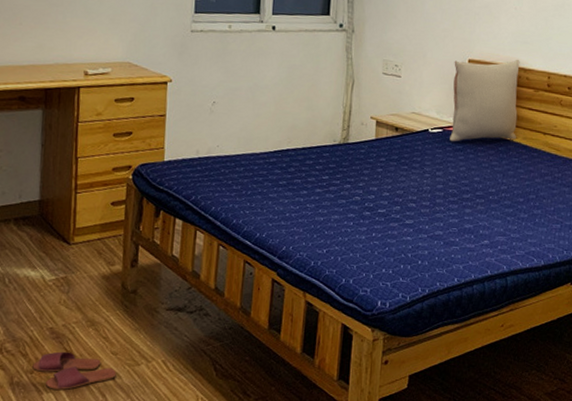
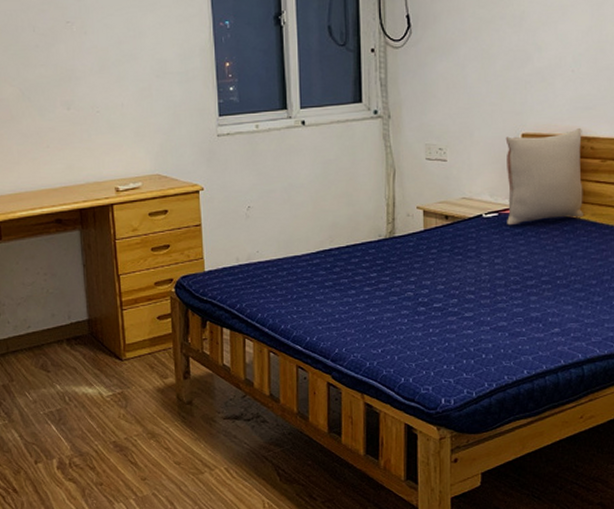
slippers: present [32,351,117,390] -> none [101,463,182,499]

